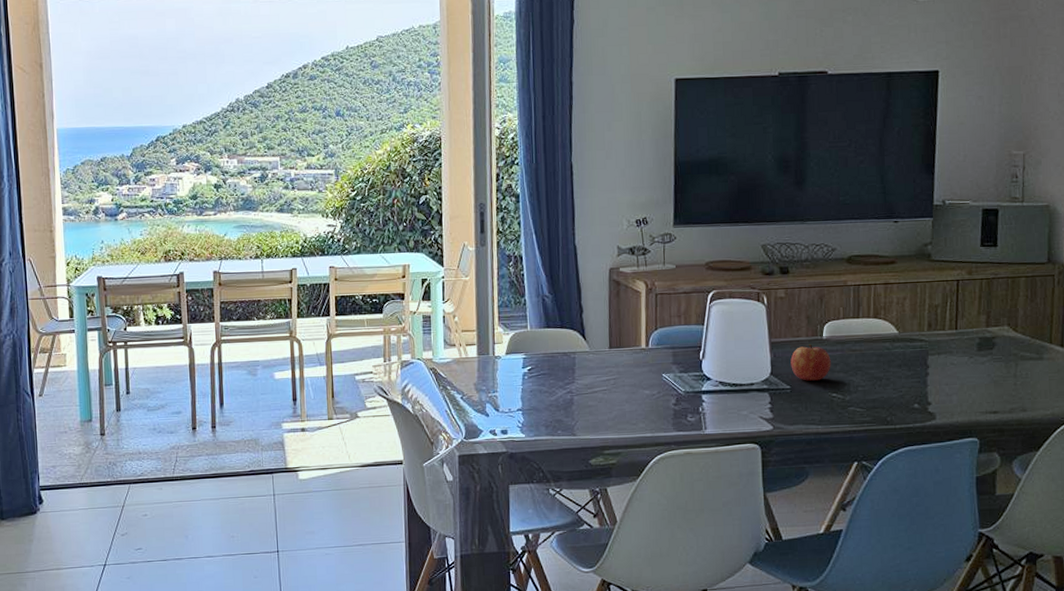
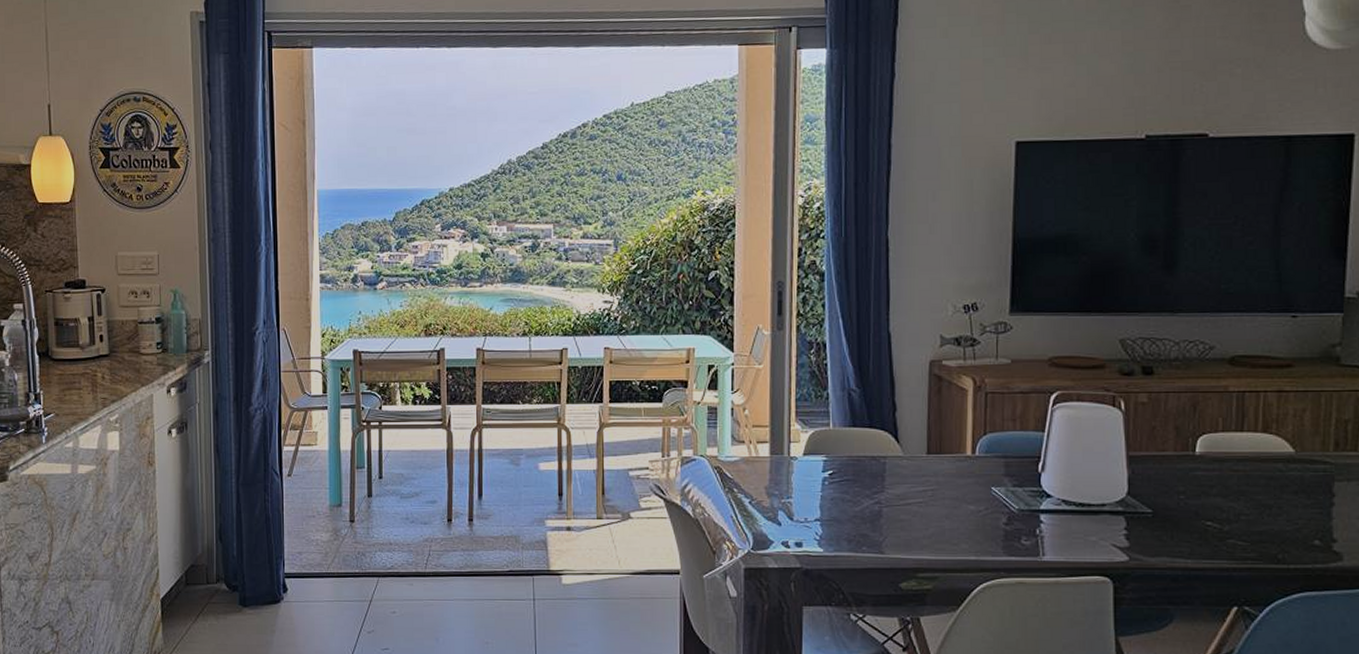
apple: present [790,344,831,381] -> none [1153,460,1206,505]

